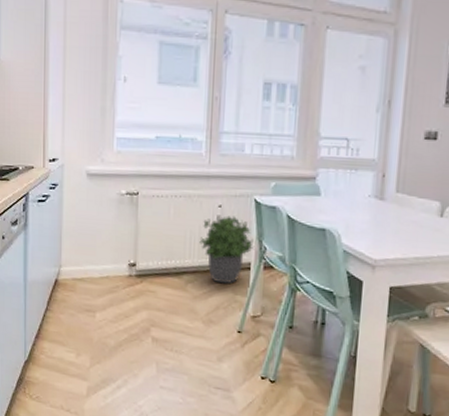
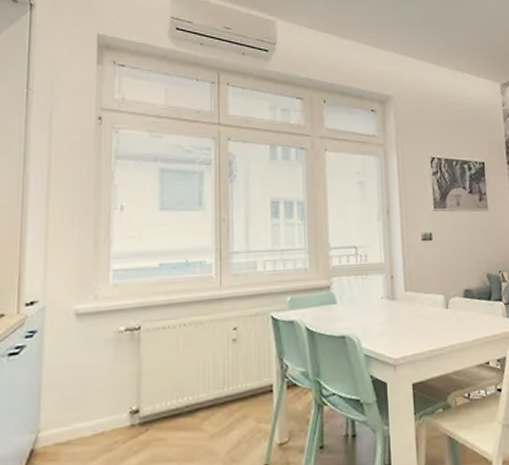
potted plant: present [199,215,255,284] -> none [214,337,276,414]

